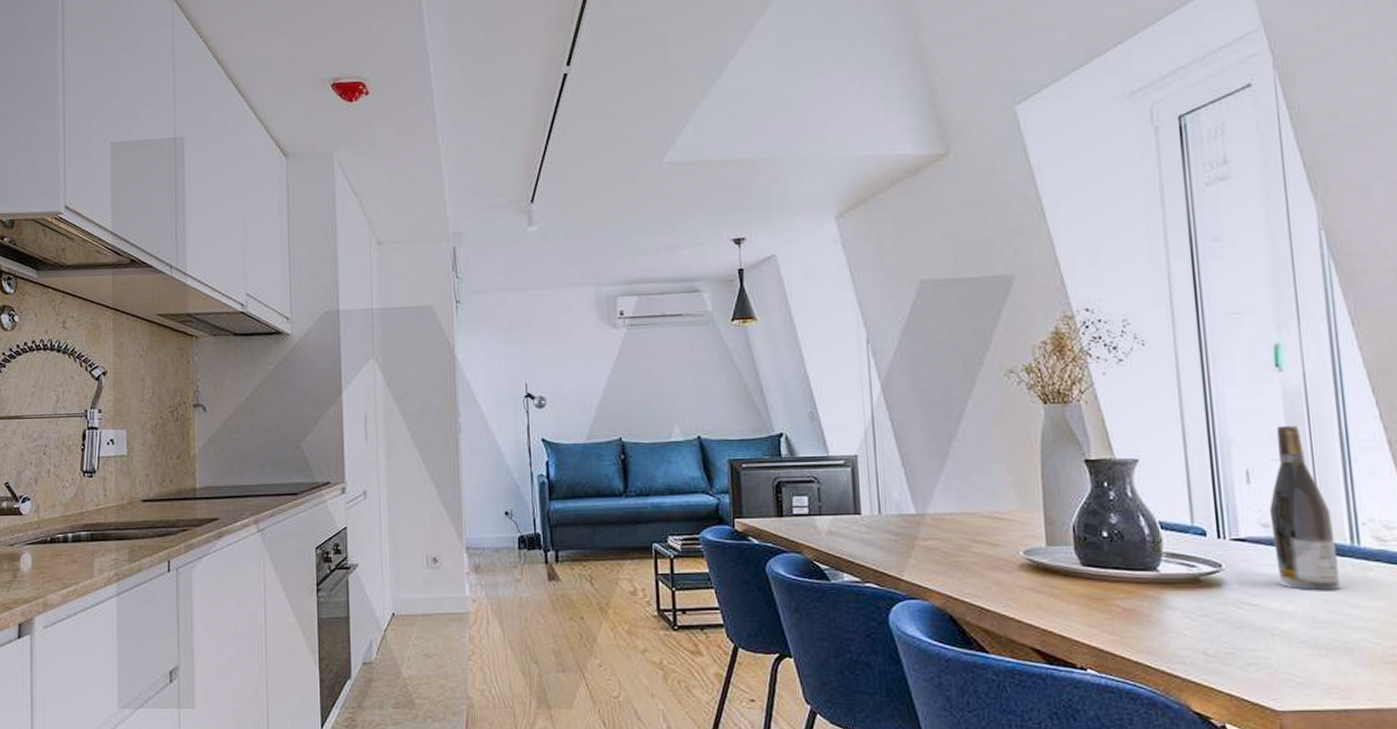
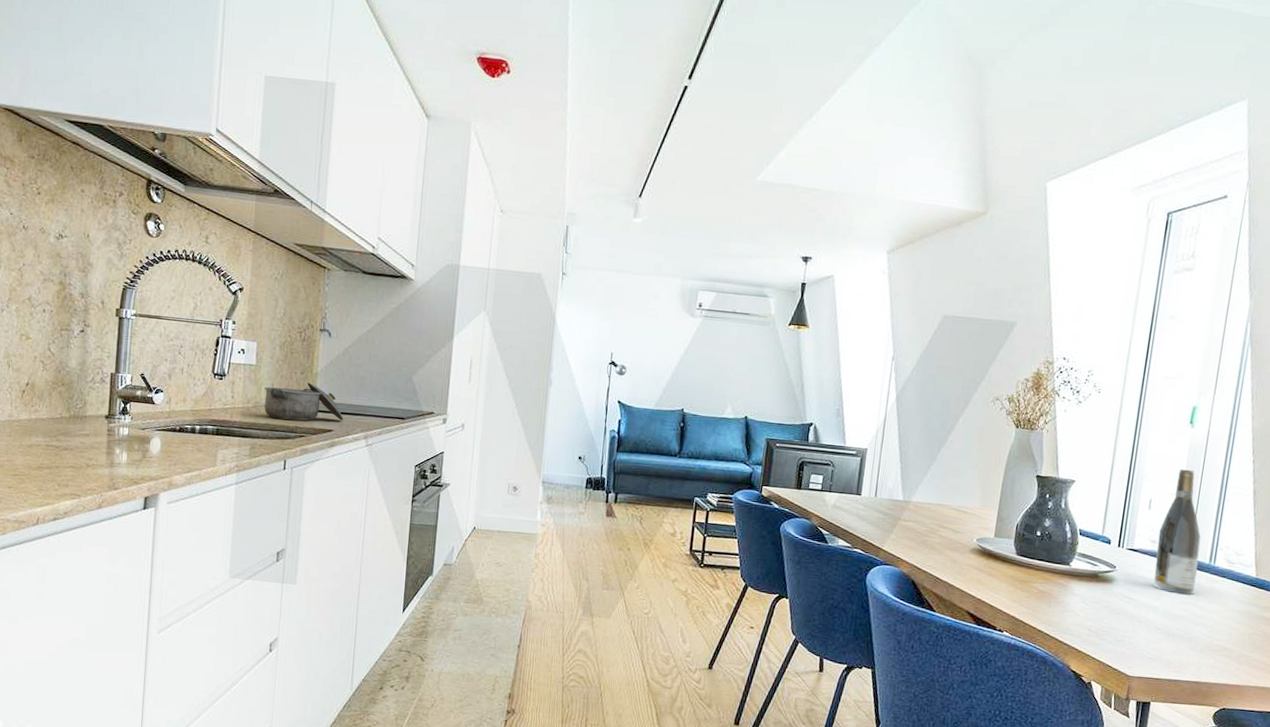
cooking pot: none [139,467,230,513] -> present [264,382,344,421]

